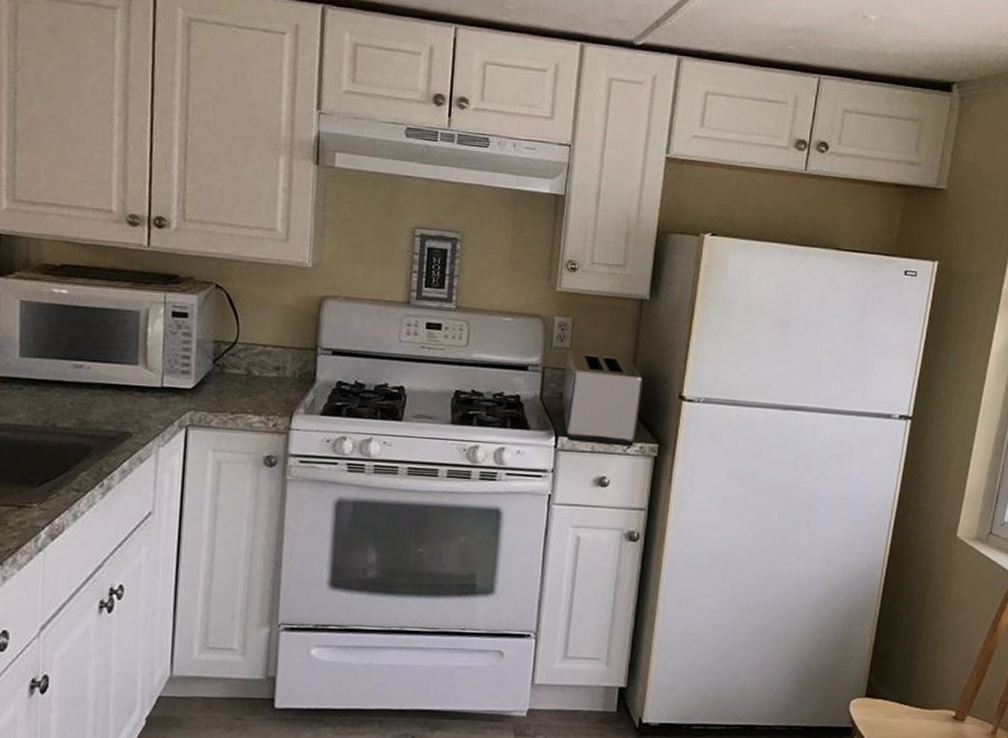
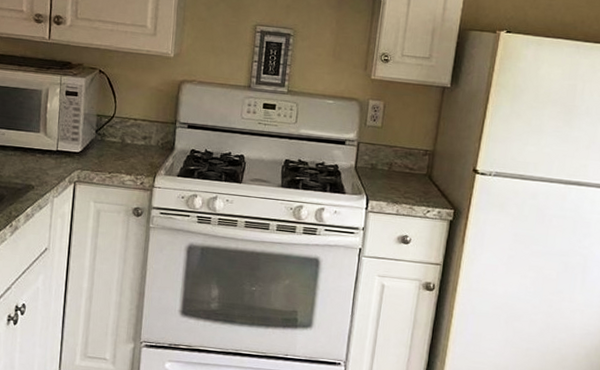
toaster: present [561,349,643,447] -> none [372,128,443,211]

